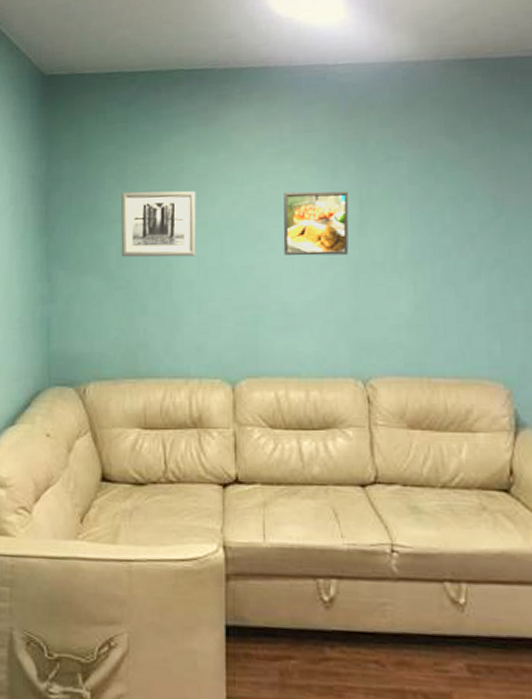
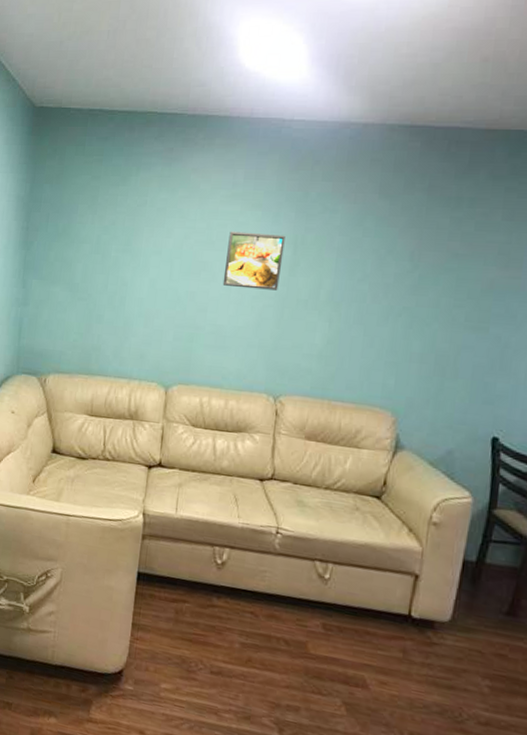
wall art: present [121,190,196,258] -> none [85,217,155,279]

